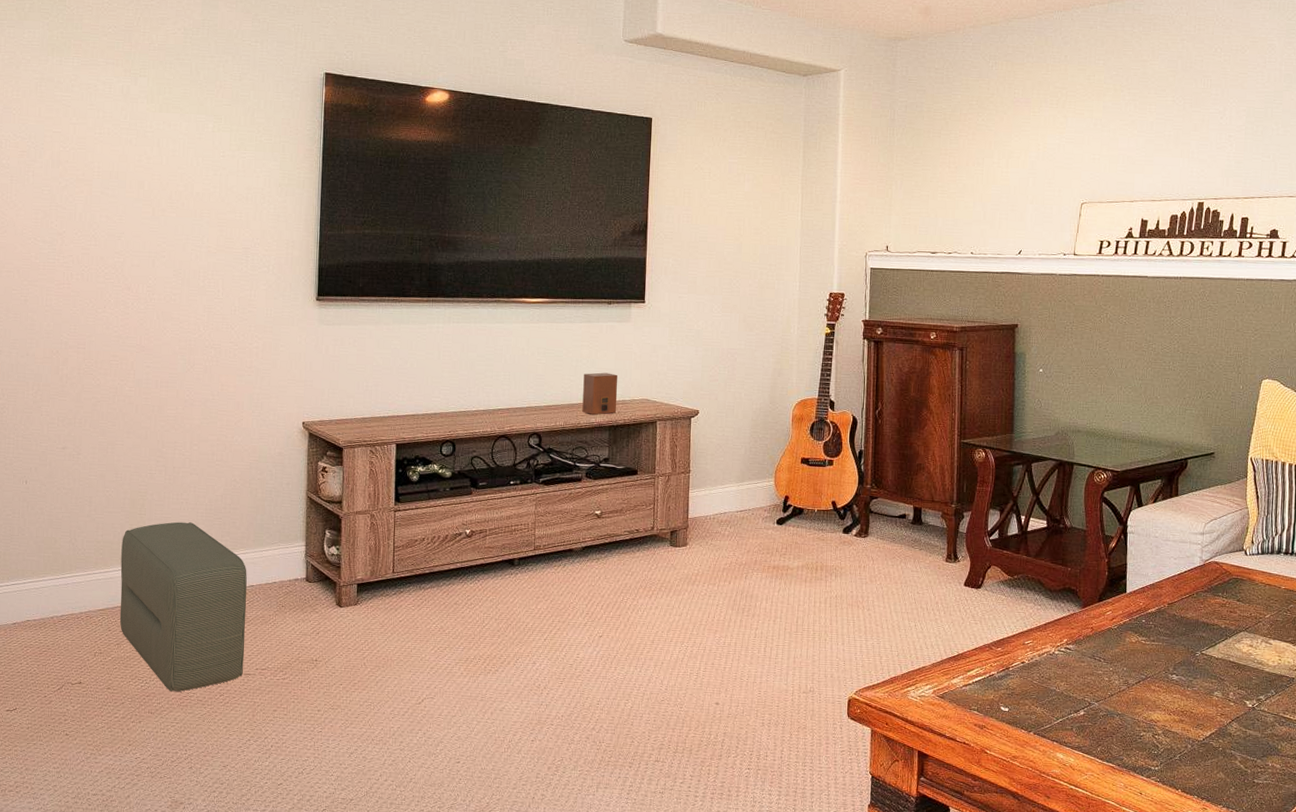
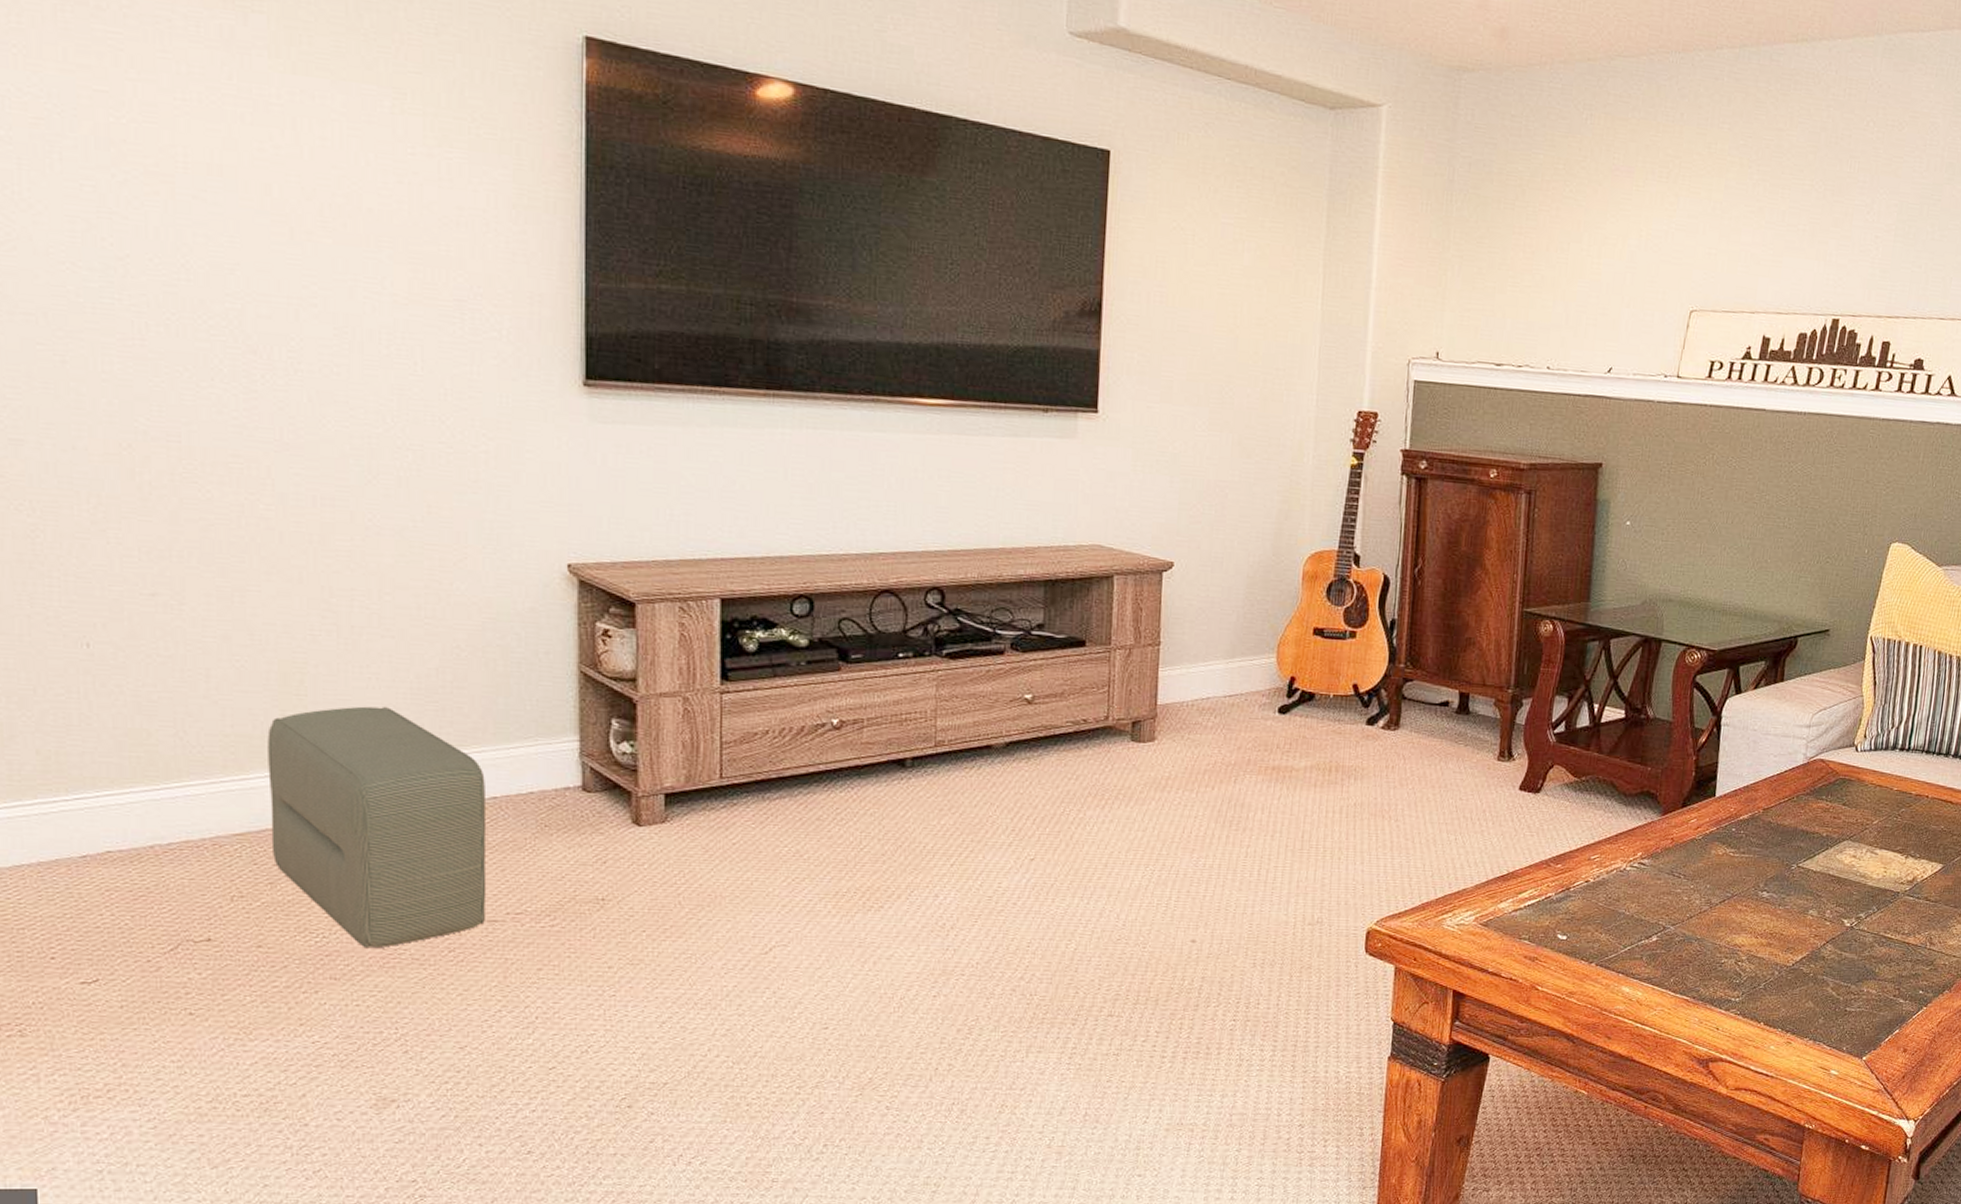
speaker: present [582,372,617,415] -> none [1005,506,1057,565]

